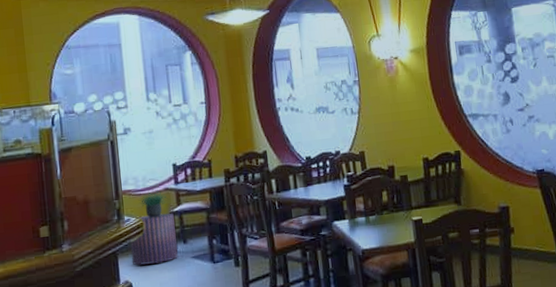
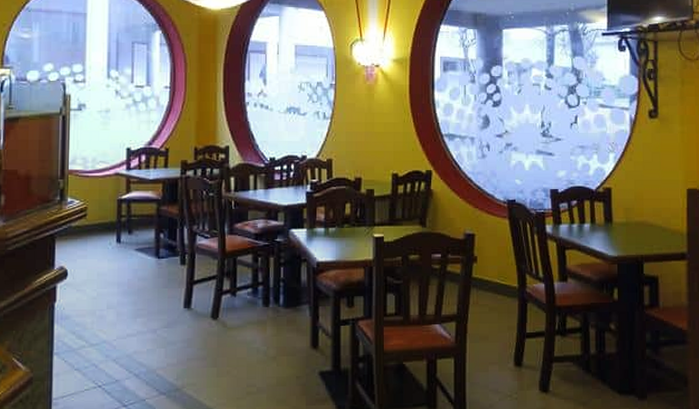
stool: present [129,213,178,266] -> none [69,199,121,252]
potted plant: present [138,187,167,217] -> none [85,171,117,202]

